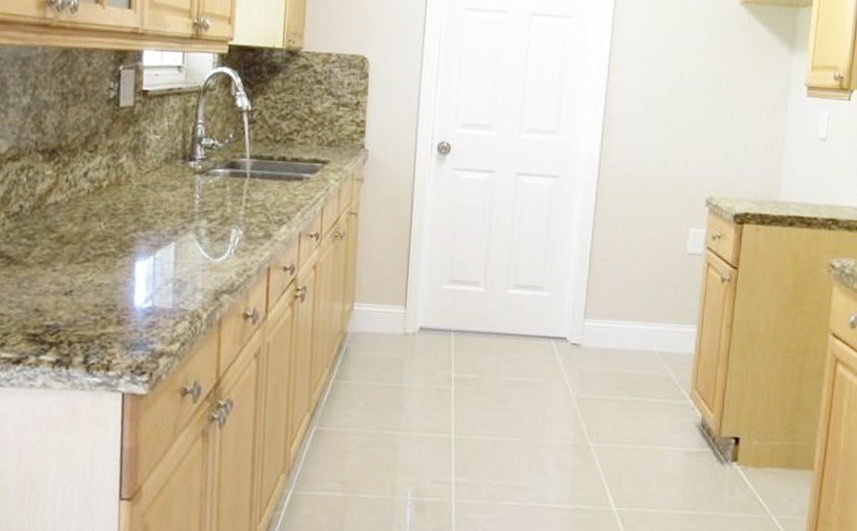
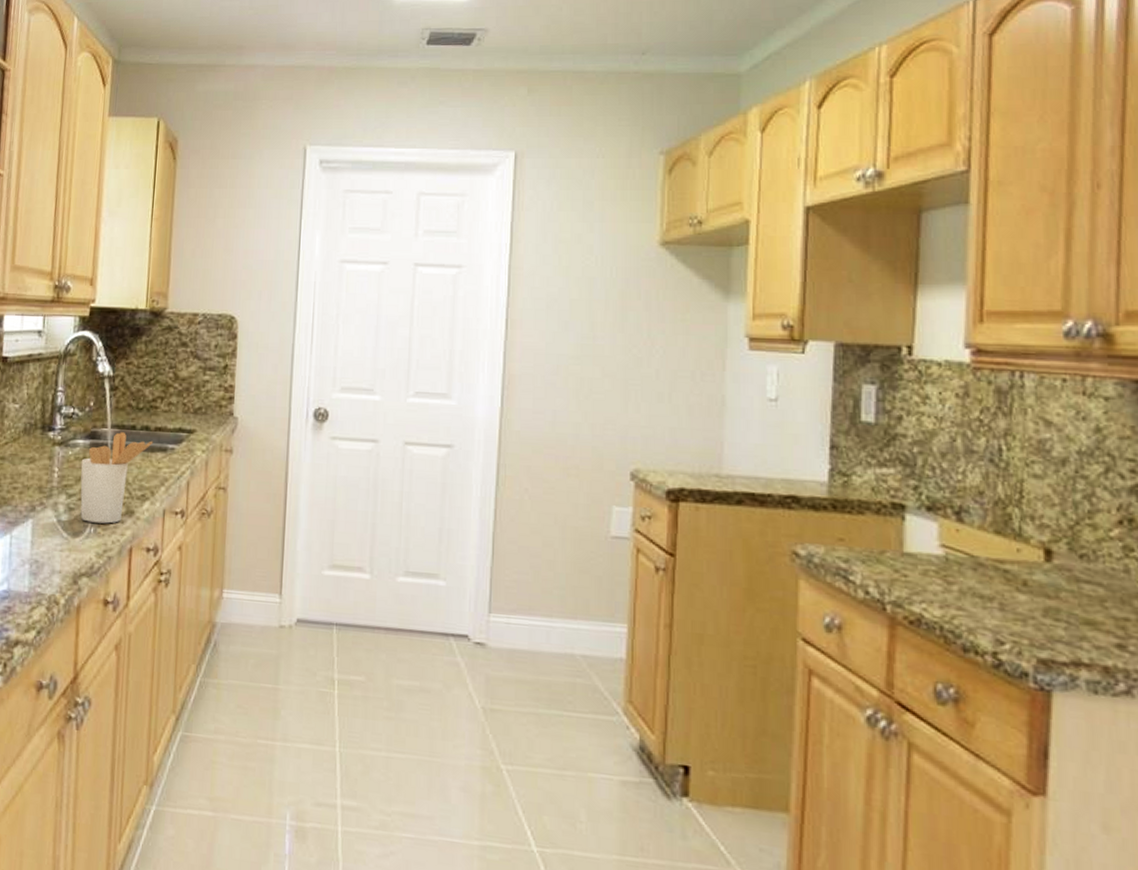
utensil holder: none [221,162,290,246] -> present [80,432,153,524]

